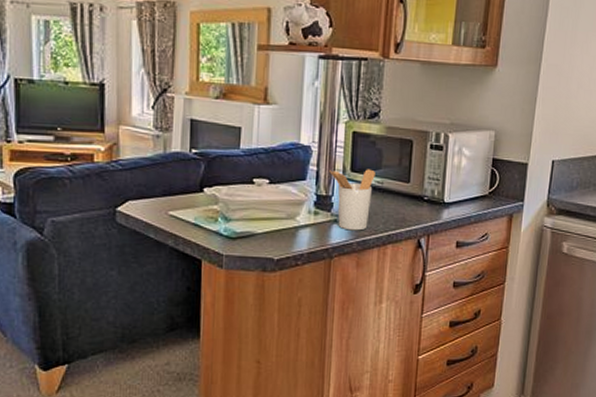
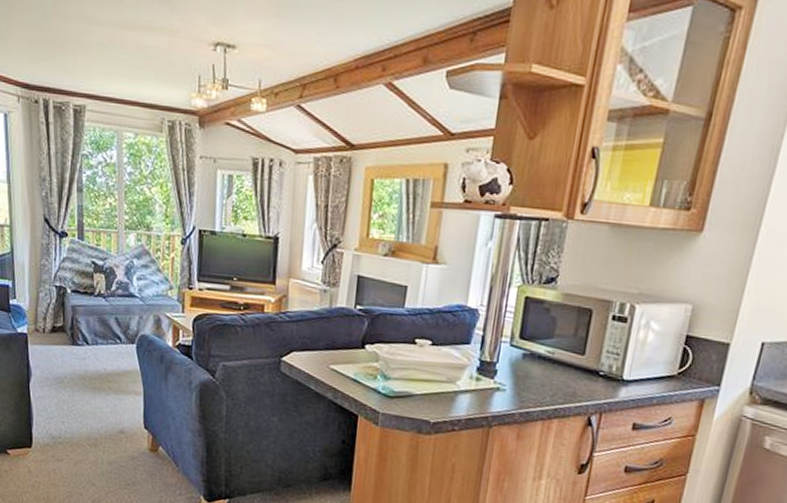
utensil holder: present [329,169,375,231] -> none [496,336,547,402]

